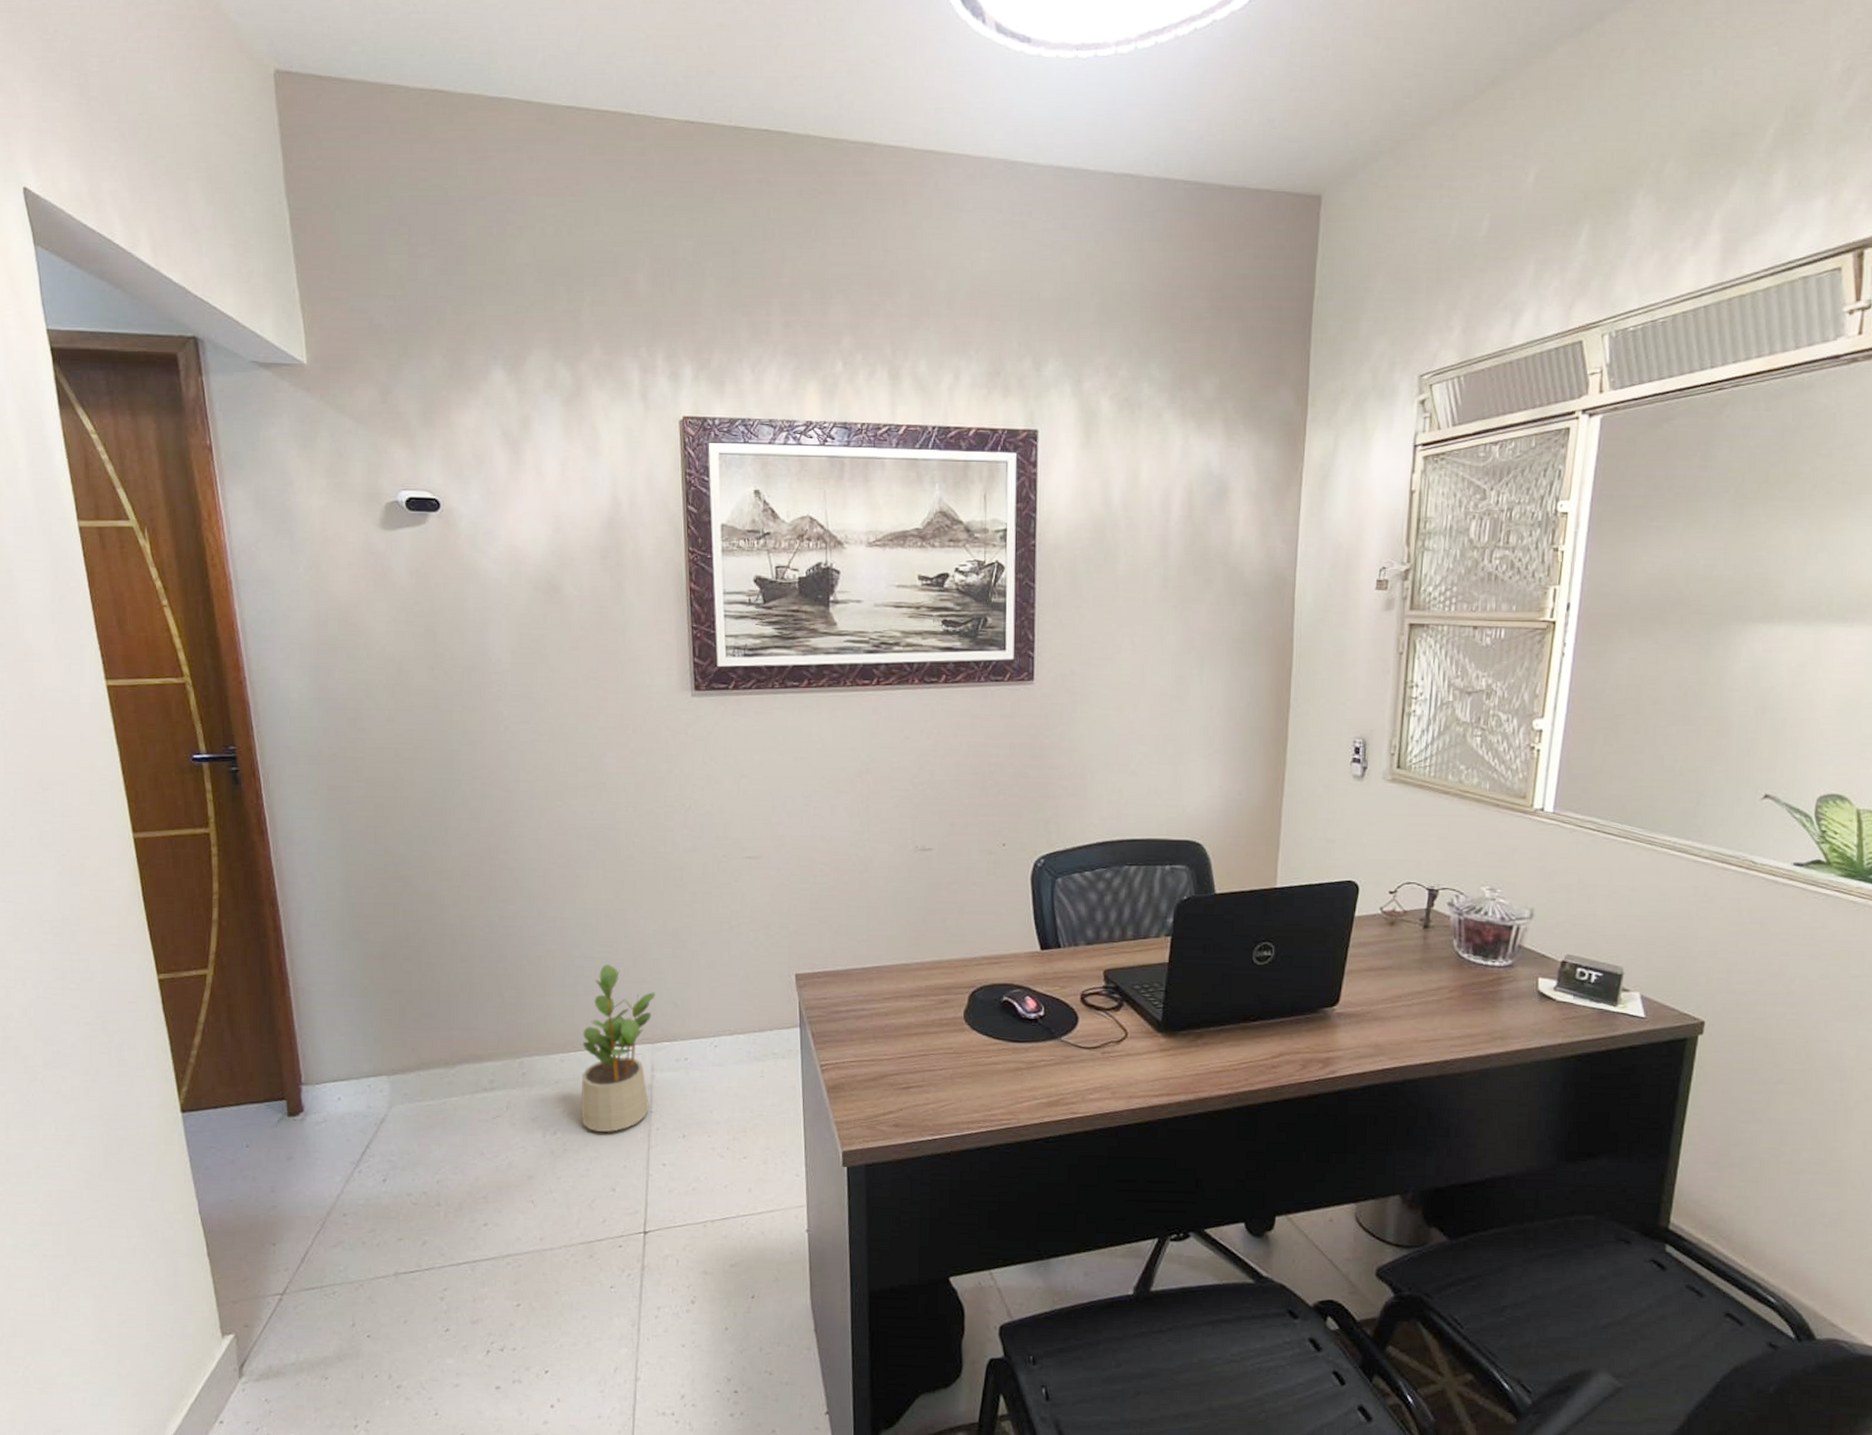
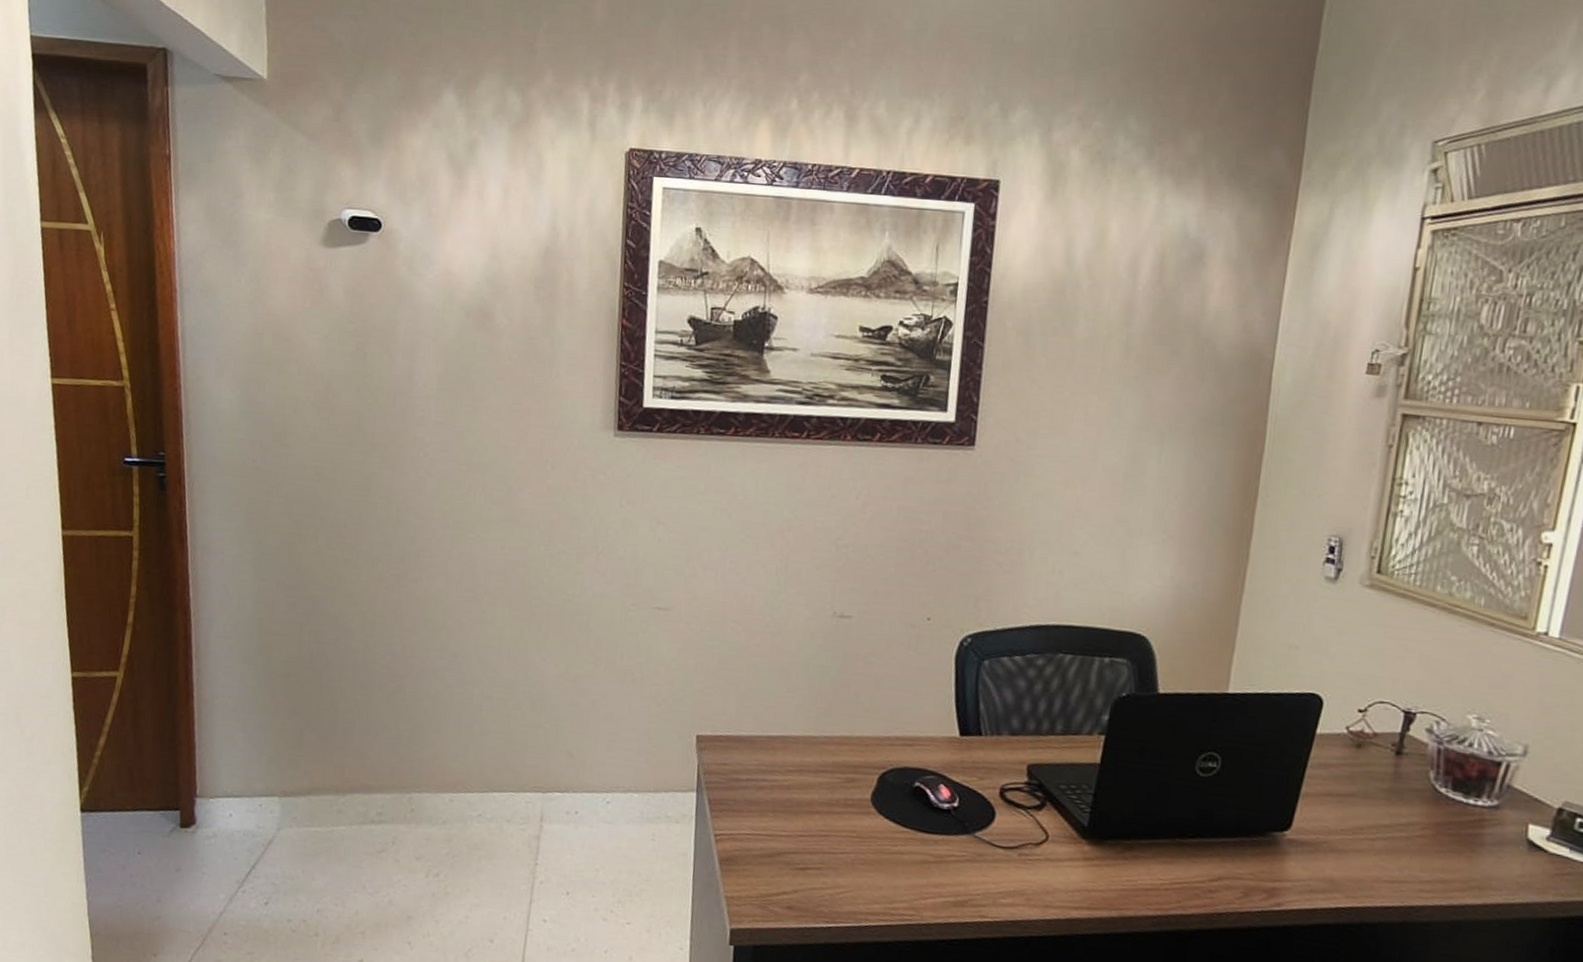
potted plant: present [581,964,656,1132] -> none [465,705,551,880]

